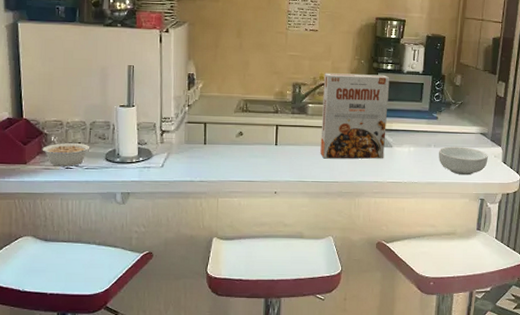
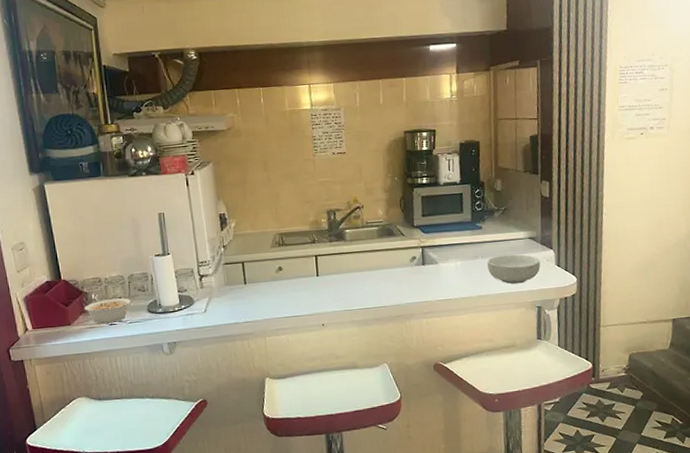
cereal box: present [320,73,390,159] -> none [358,190,431,284]

